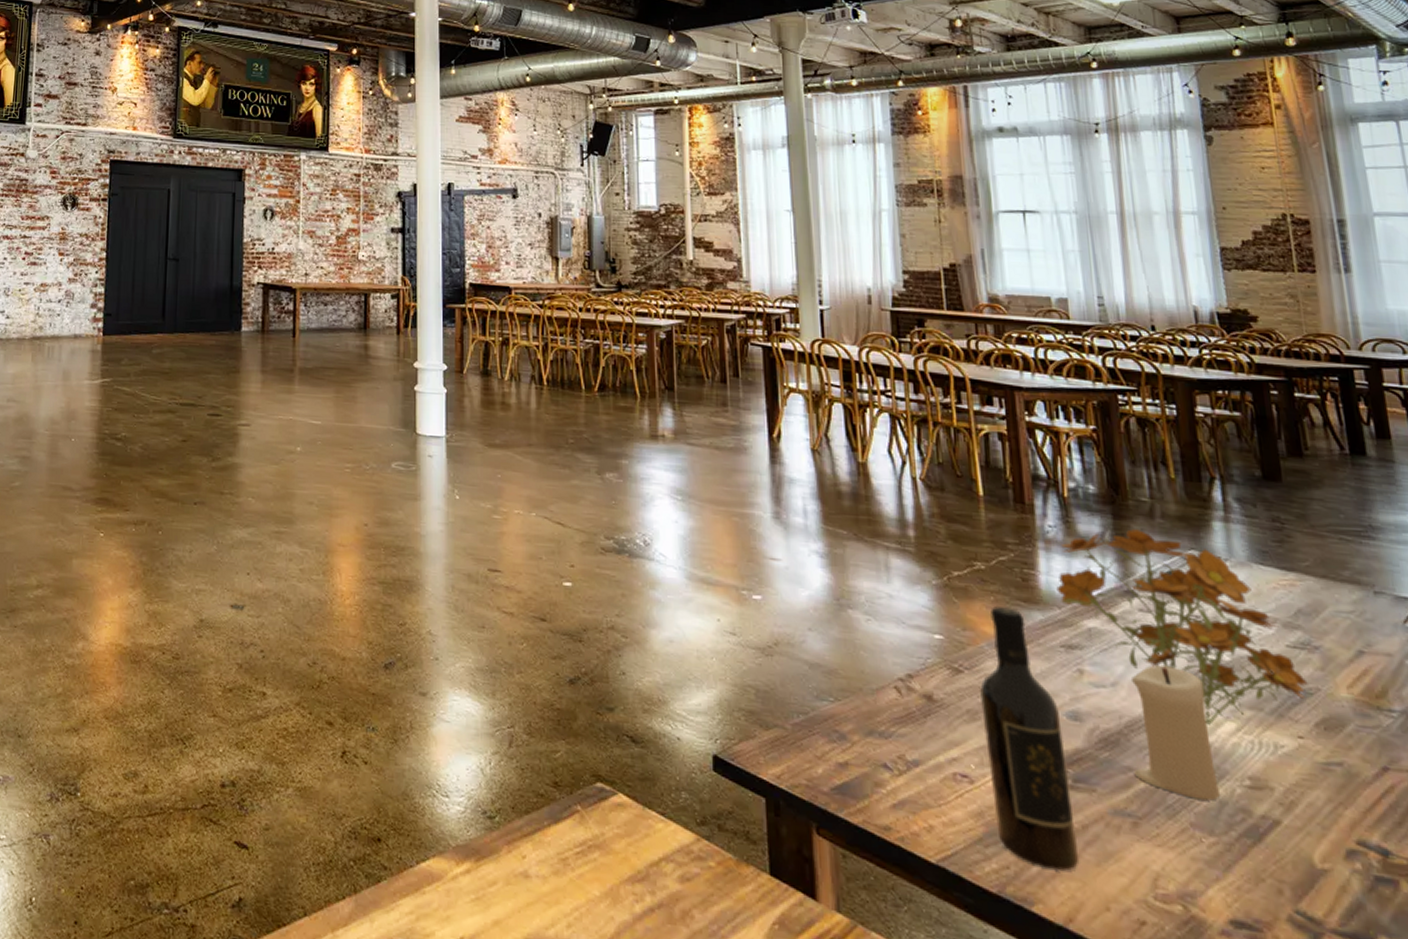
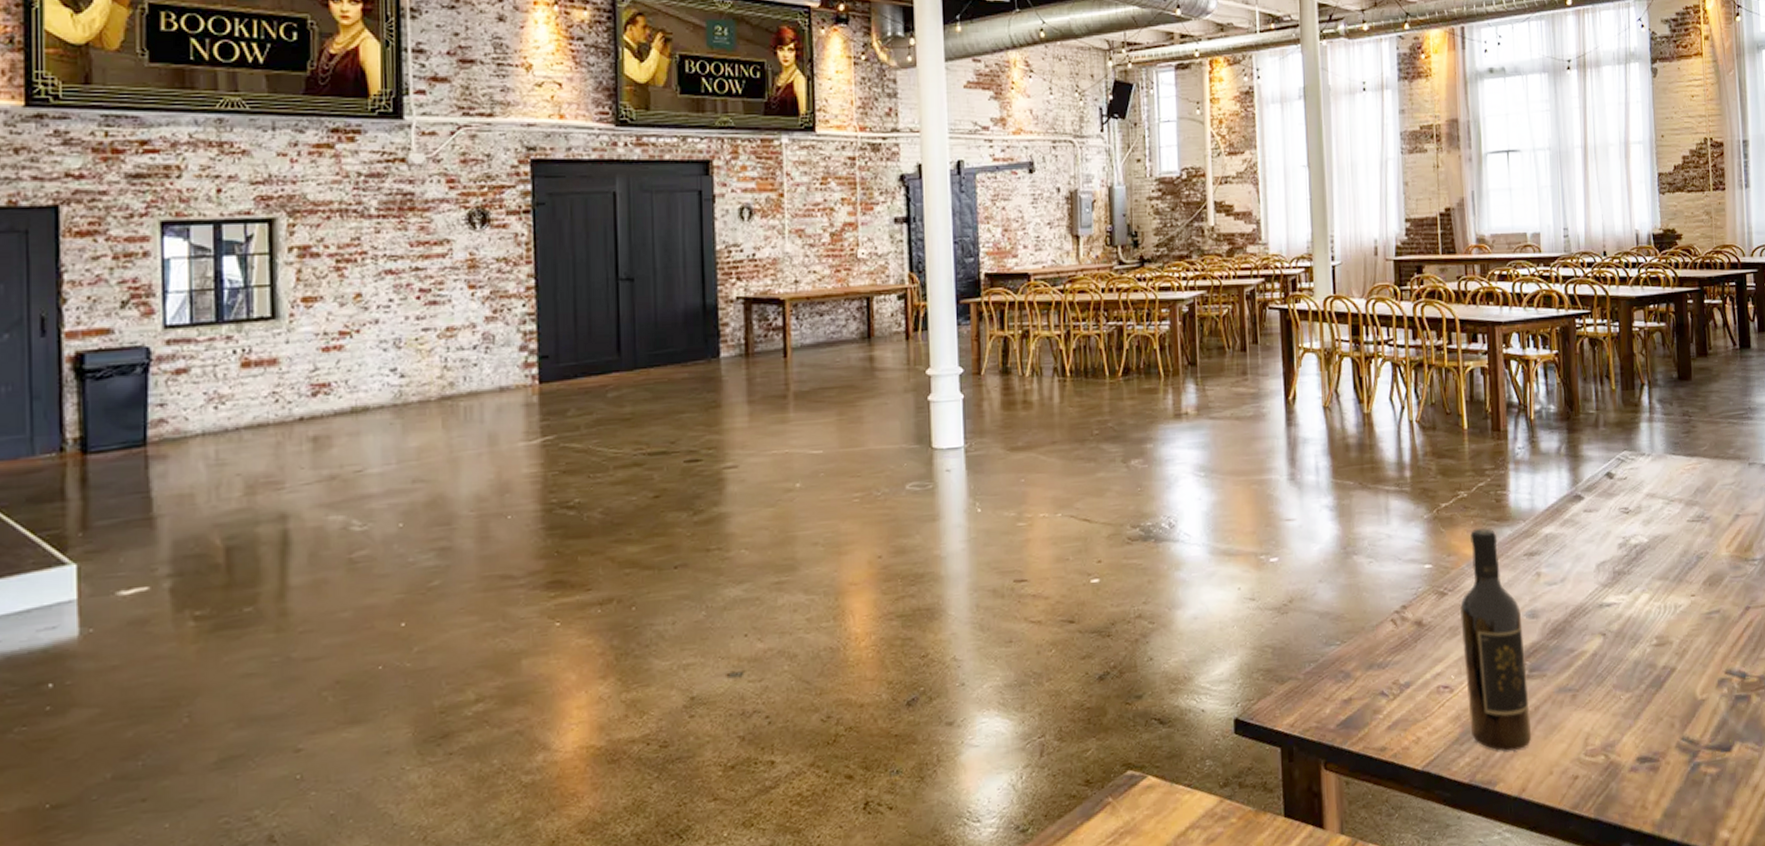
flower arrangement: present [1055,529,1308,725] -> none [1521,439,1700,600]
candle: present [1132,665,1220,801] -> none [1575,555,1635,665]

